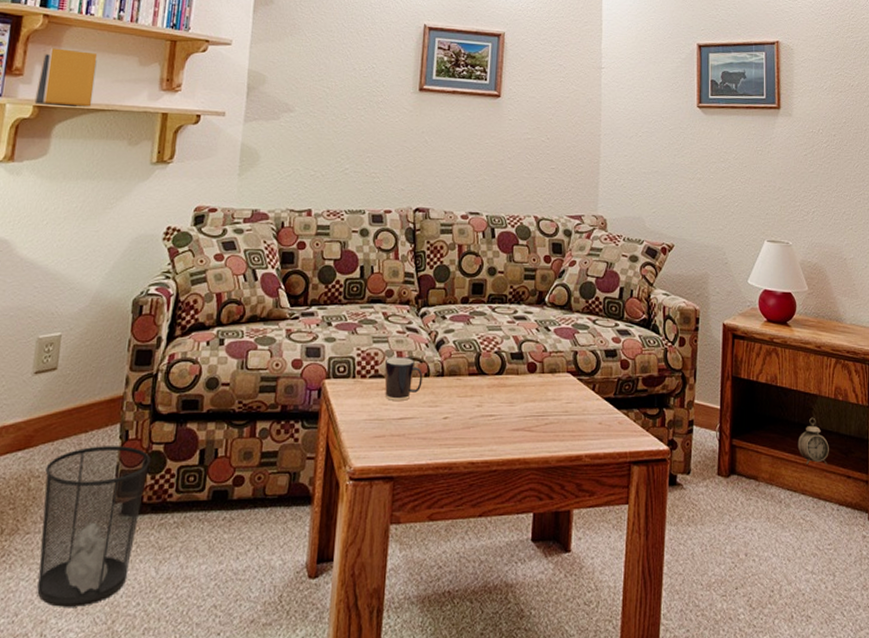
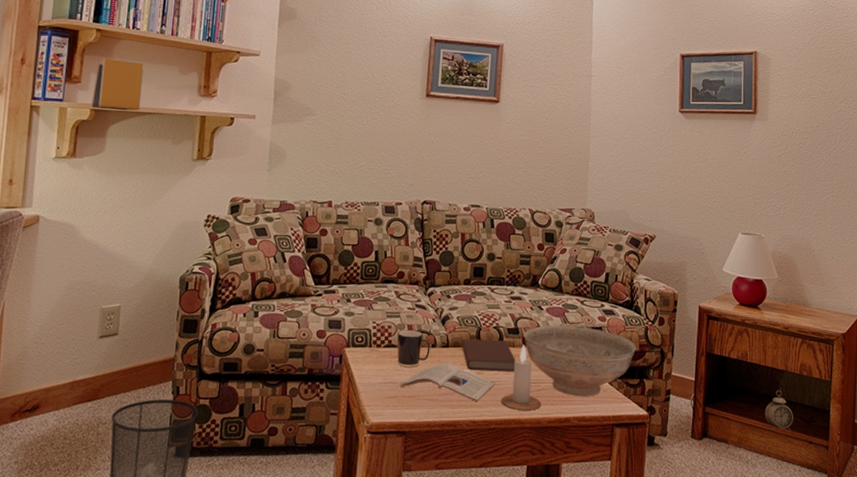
magazine: none [388,394,497,439] -> present [400,363,496,401]
book: none [458,366,520,403] -> present [461,339,516,371]
candle: none [504,372,549,448] -> present [501,345,541,410]
decorative bowl: none [528,348,655,430] -> present [523,325,636,396]

